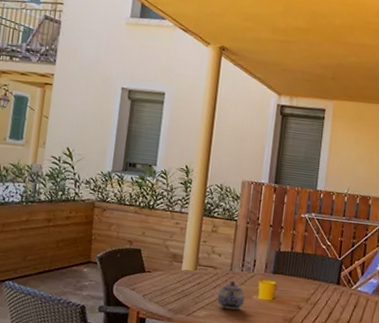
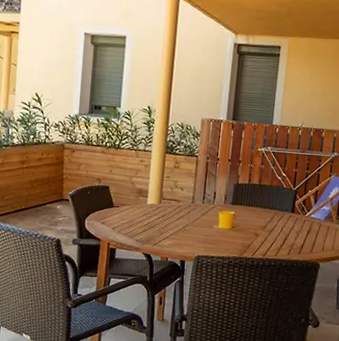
teapot: present [217,280,246,310] -> none [180,212,207,238]

